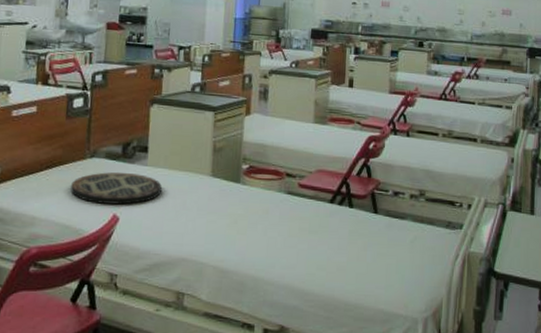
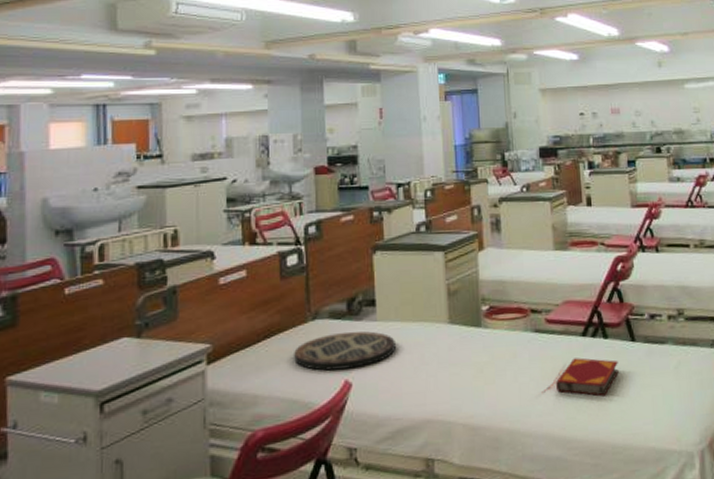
hardback book: none [301,221,360,259] -> present [556,358,619,396]

